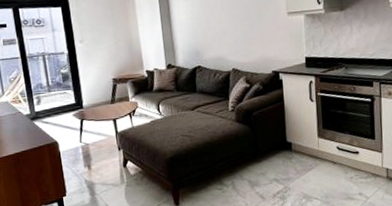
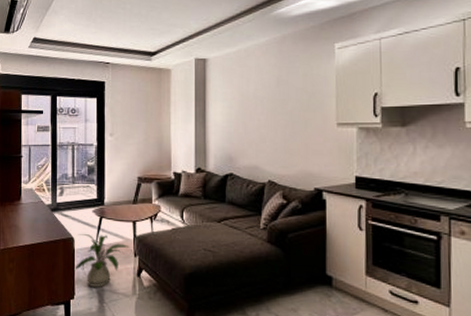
house plant: none [61,135,113,183] -> present [73,234,130,287]

